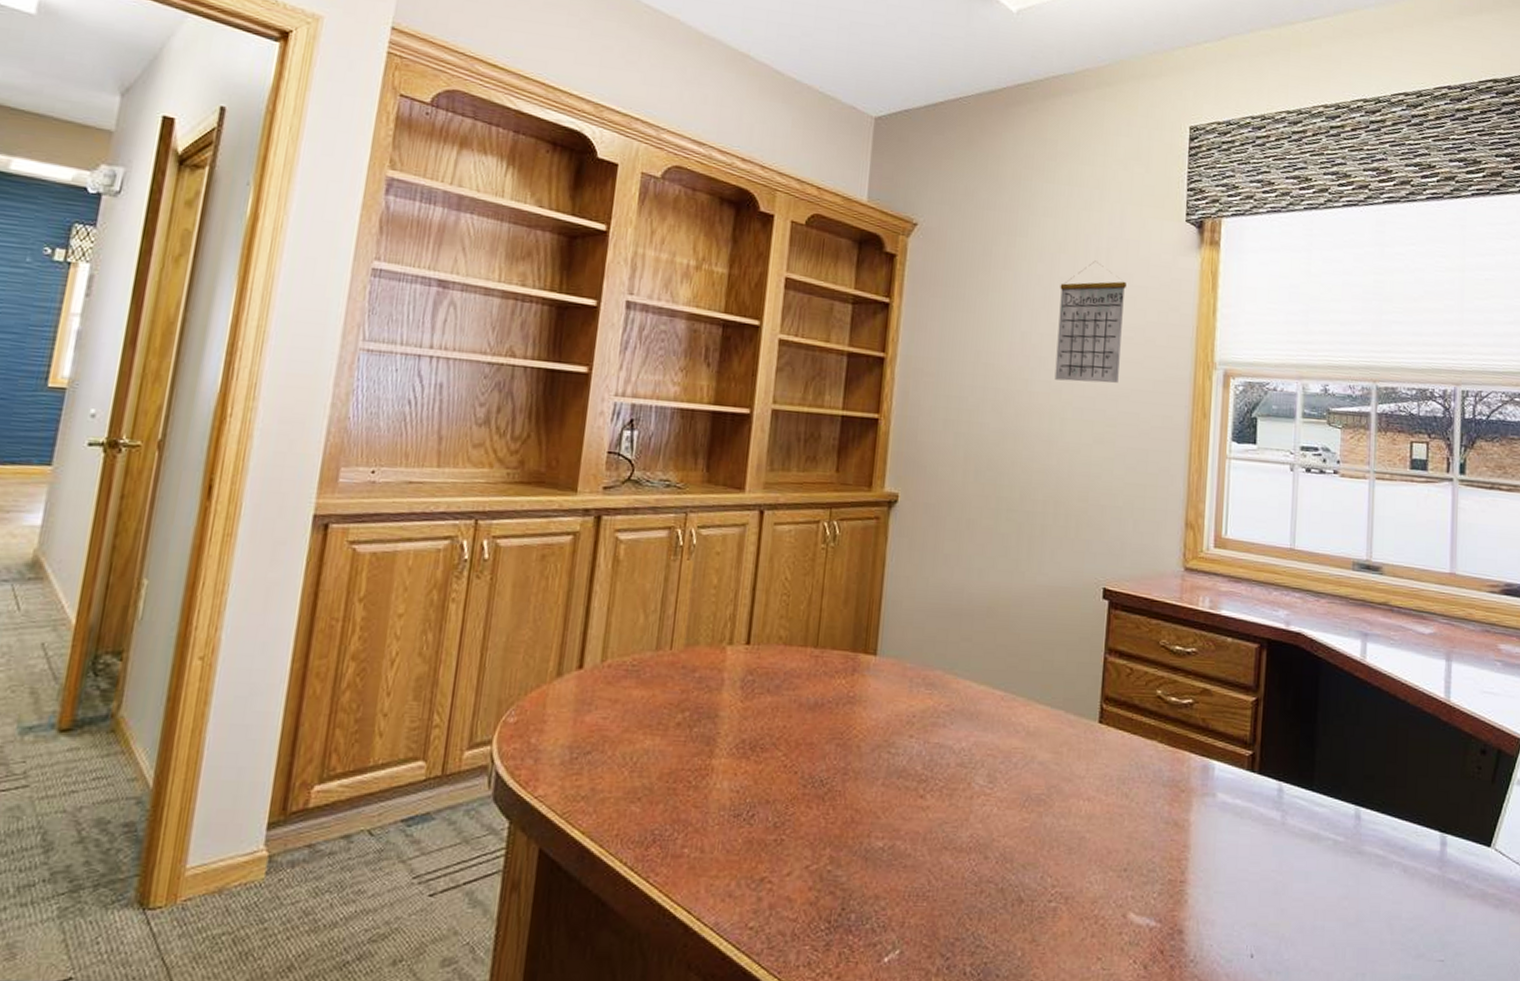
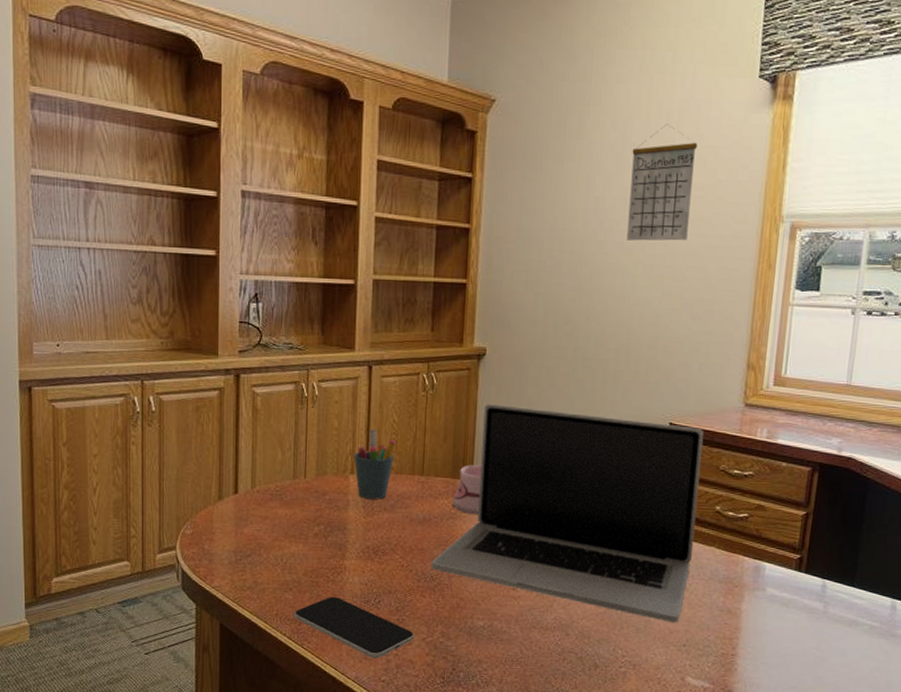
smartphone: none [640,808,796,896] -> present [294,596,415,659]
pen holder: none [733,588,788,678] -> present [353,429,397,500]
laptop: none [820,561,1141,840] -> present [431,404,704,623]
mug: none [850,635,889,699] -> present [452,465,482,515]

